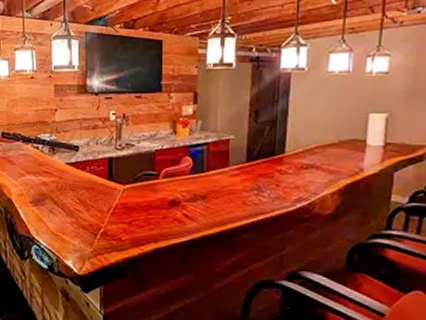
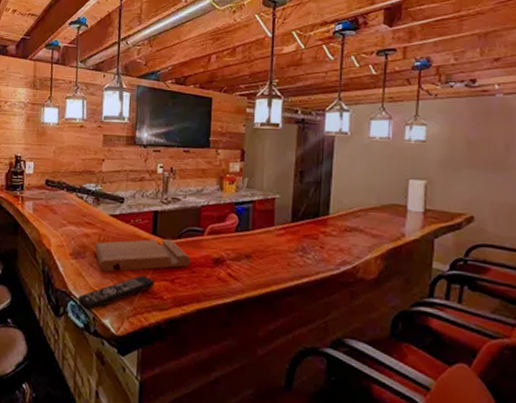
remote control: none [40,219,113,254] -> present [77,275,155,311]
cutting board: none [53,183,146,217] -> present [94,238,190,272]

